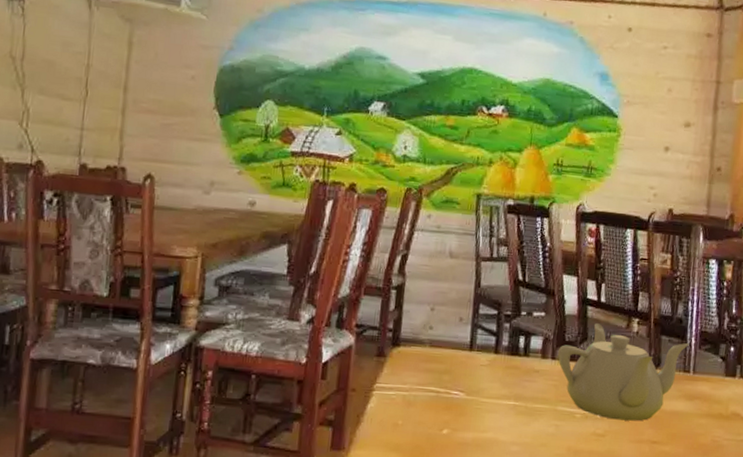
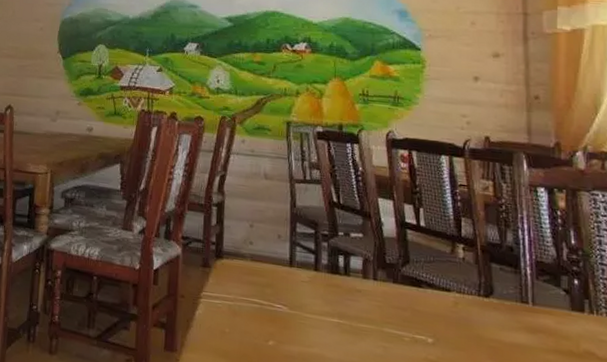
teapot: present [557,323,689,421] -> none [379,247,524,351]

